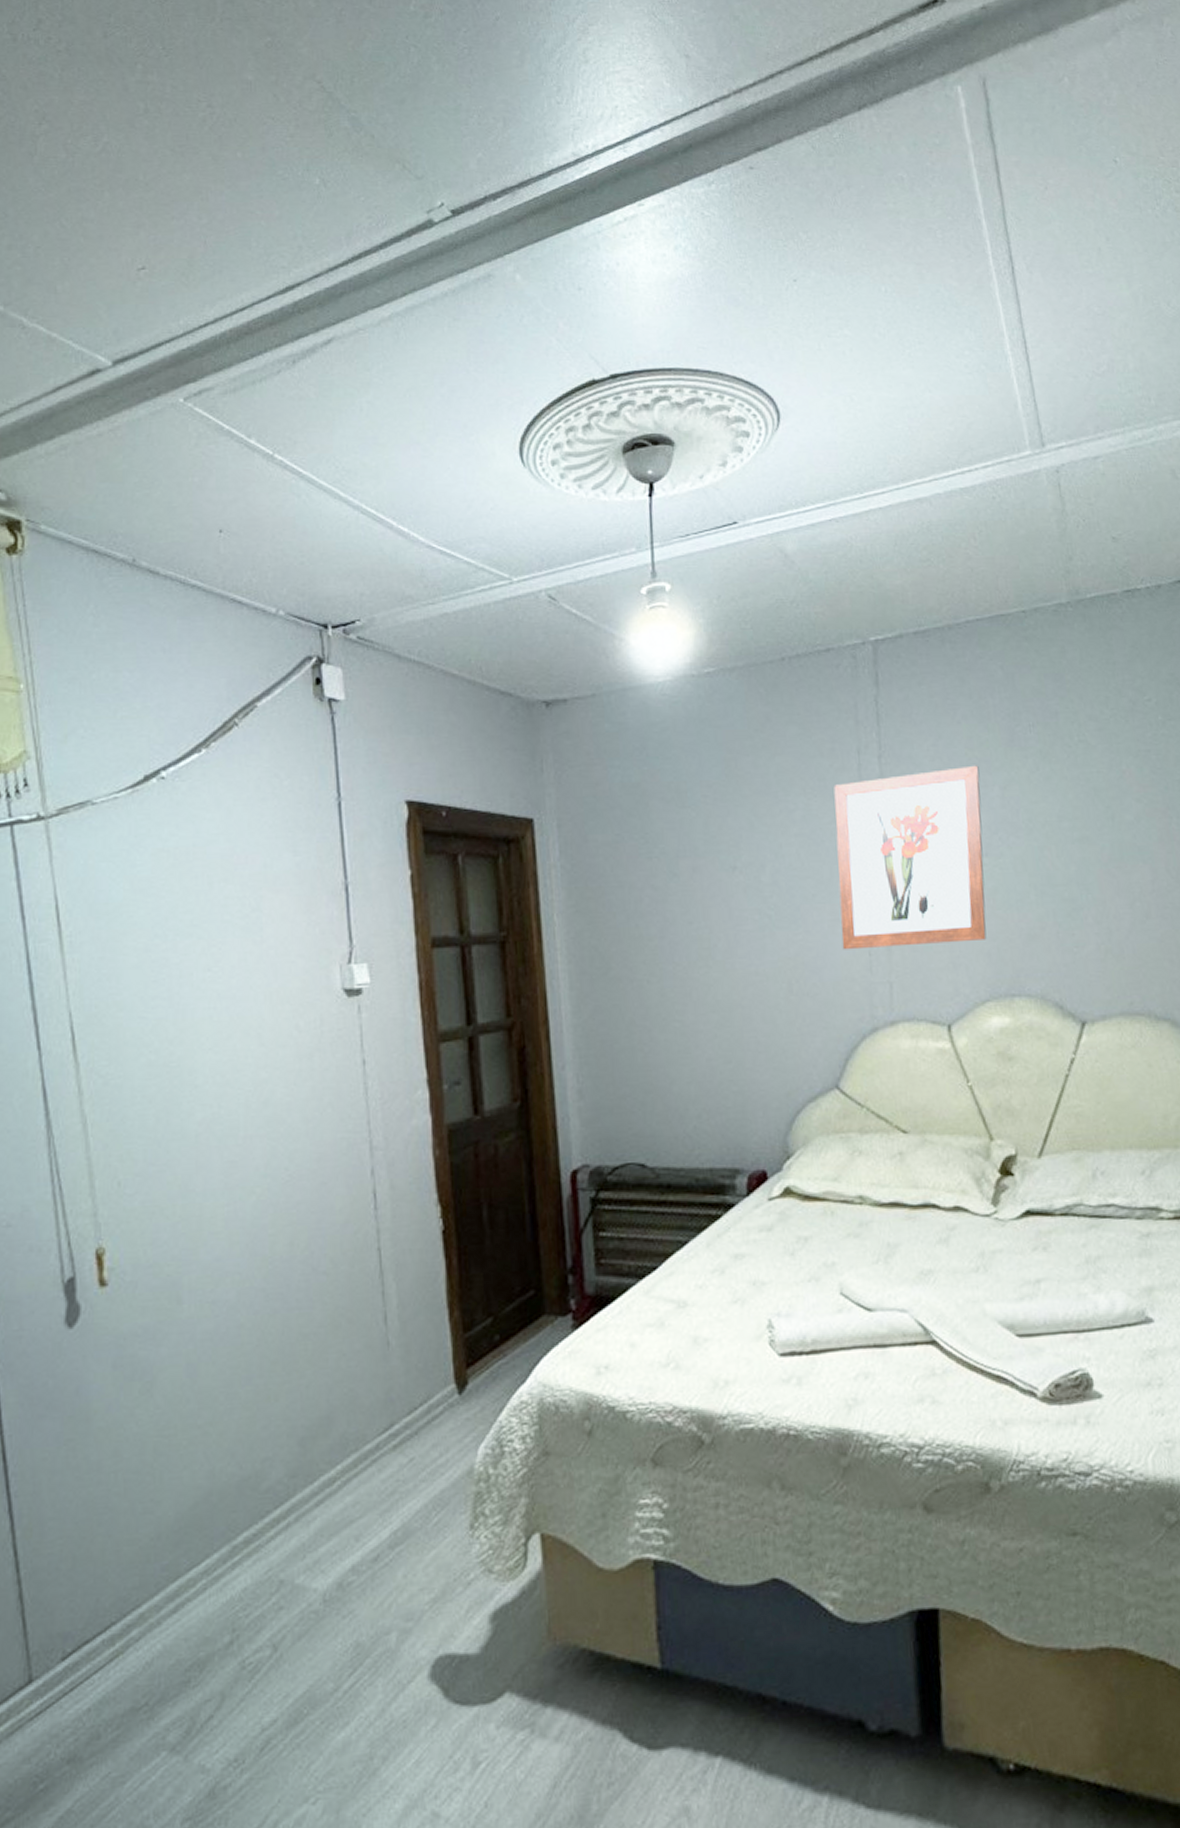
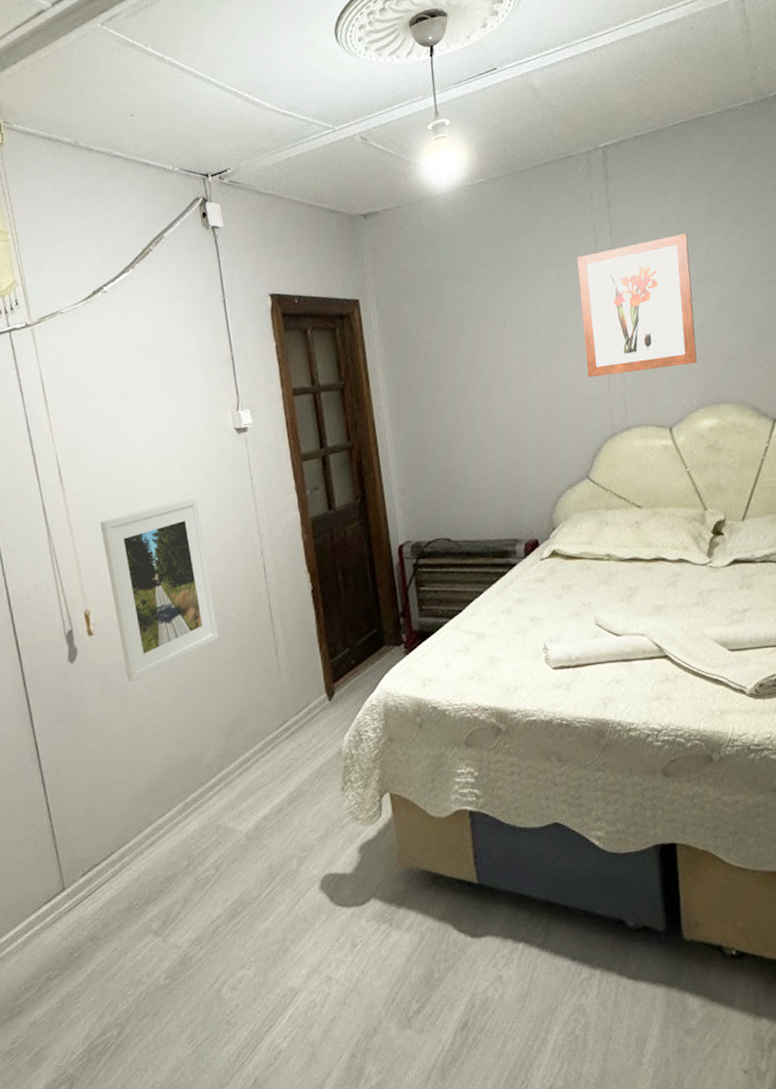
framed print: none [130,1086,300,1360] -> present [100,497,219,682]

